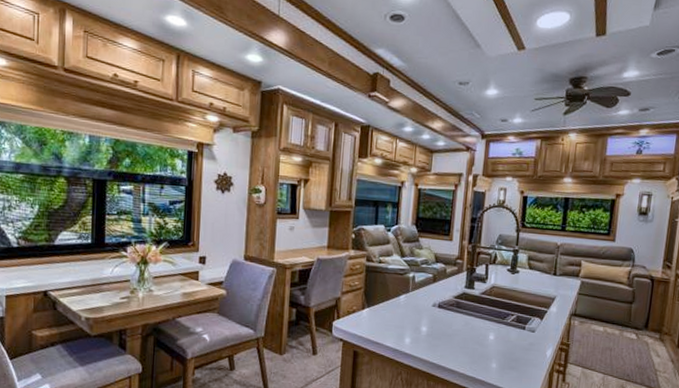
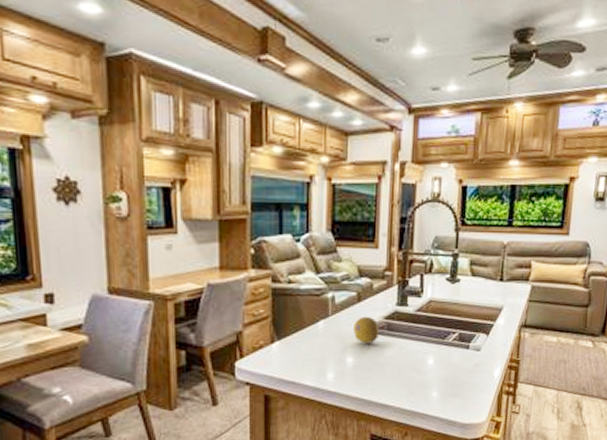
fruit: none [428,294,449,317] -> present [353,316,379,344]

